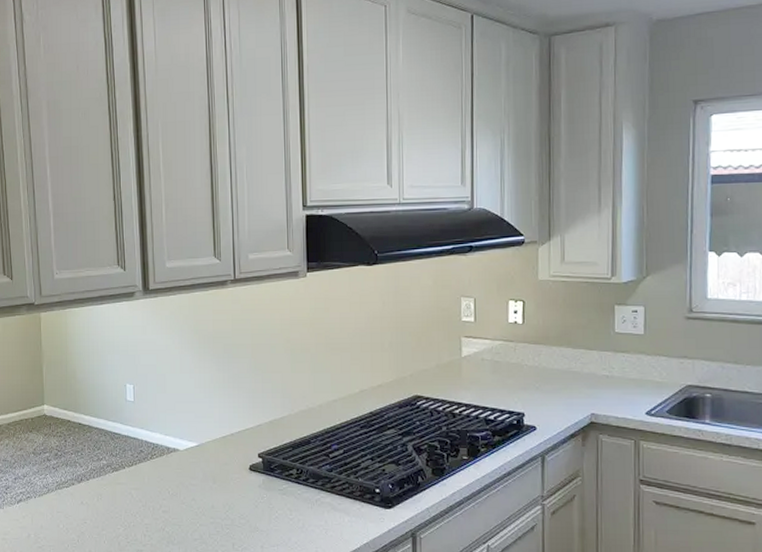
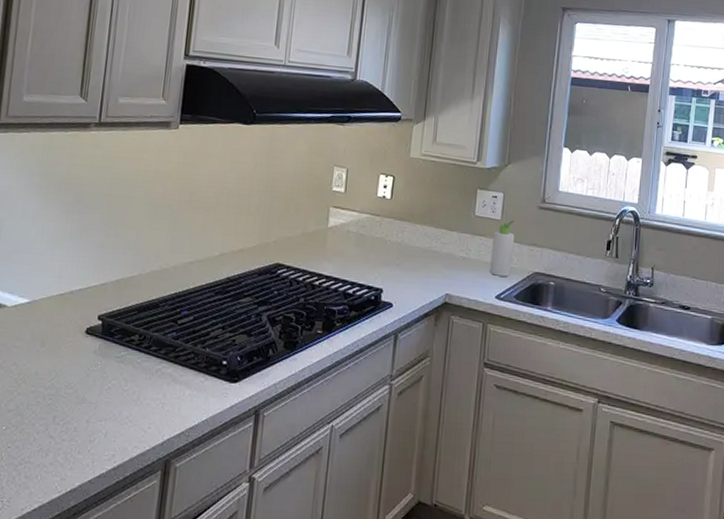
bottle: none [636,332,662,392] -> present [489,219,515,277]

